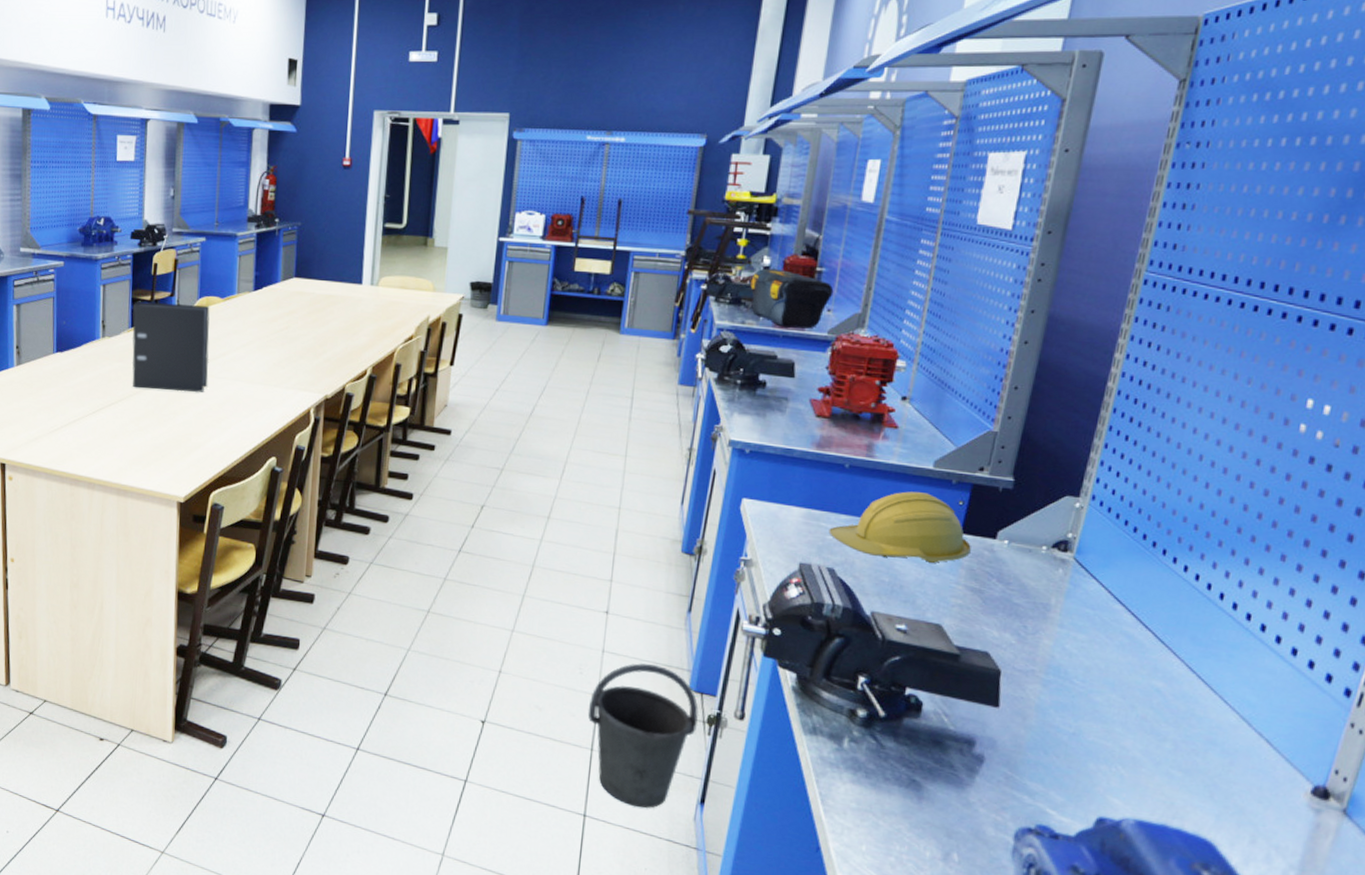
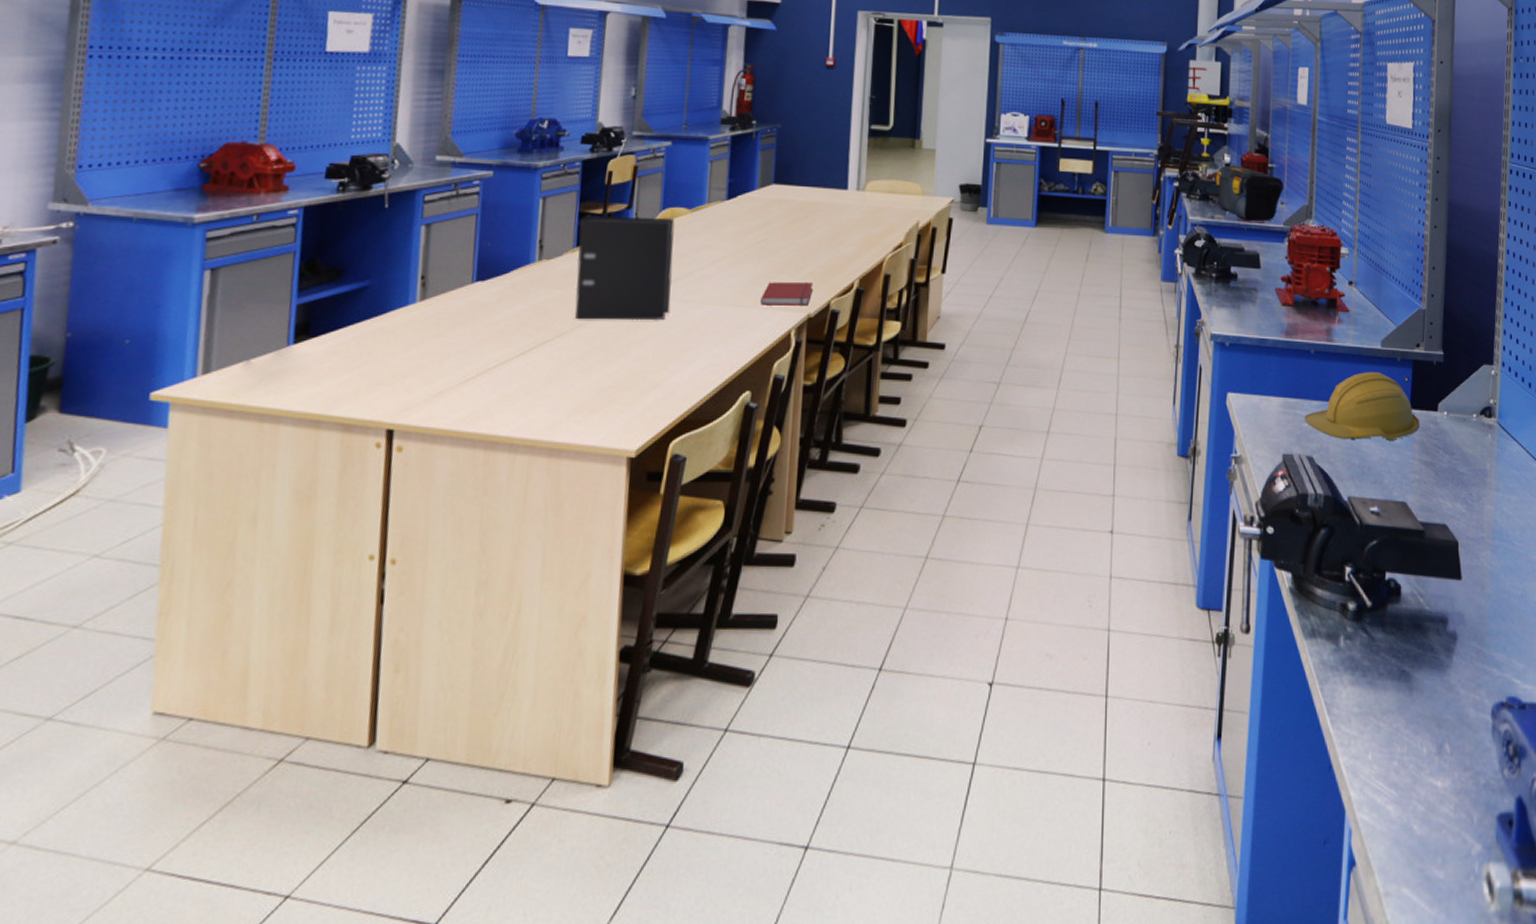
book: none [283,365,330,388] -> present [760,281,813,306]
bucket: present [587,663,699,808] -> none [1099,583,1207,758]

